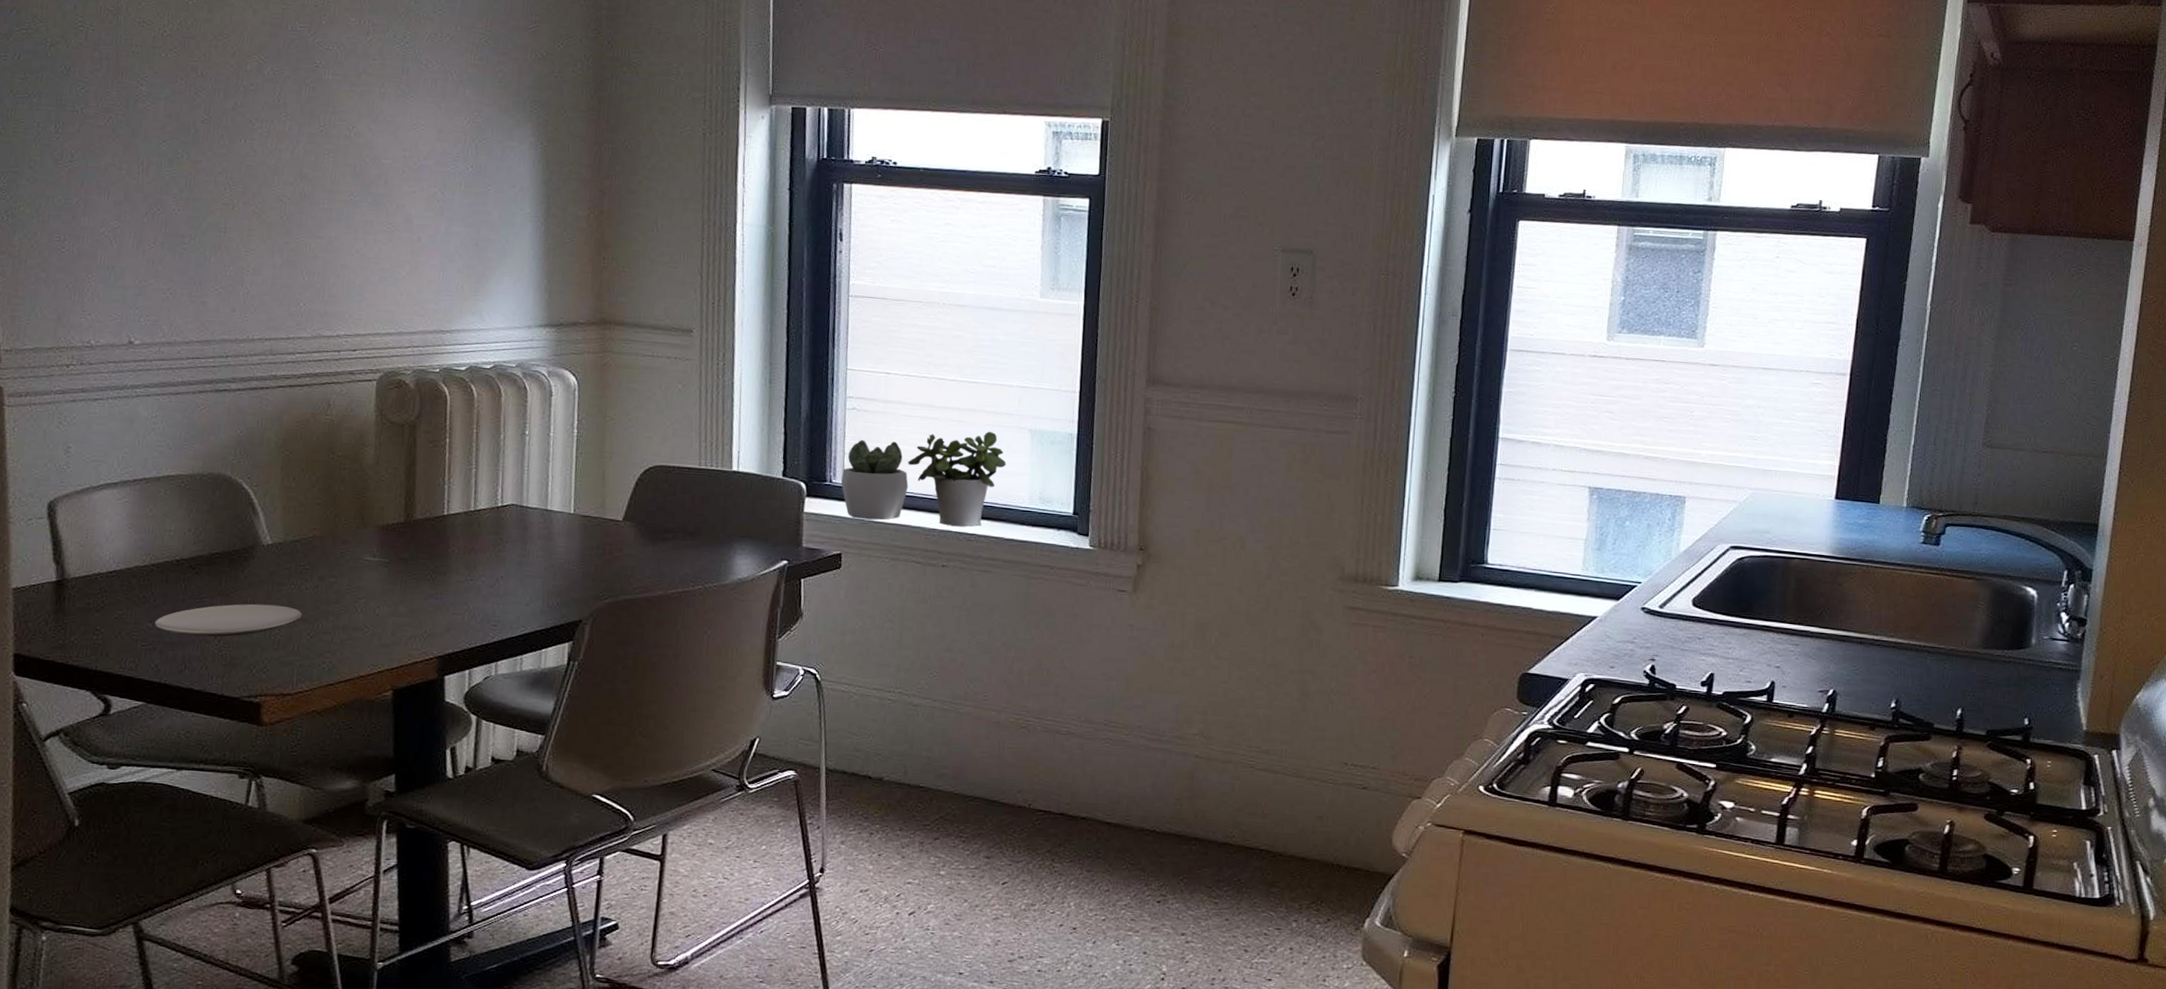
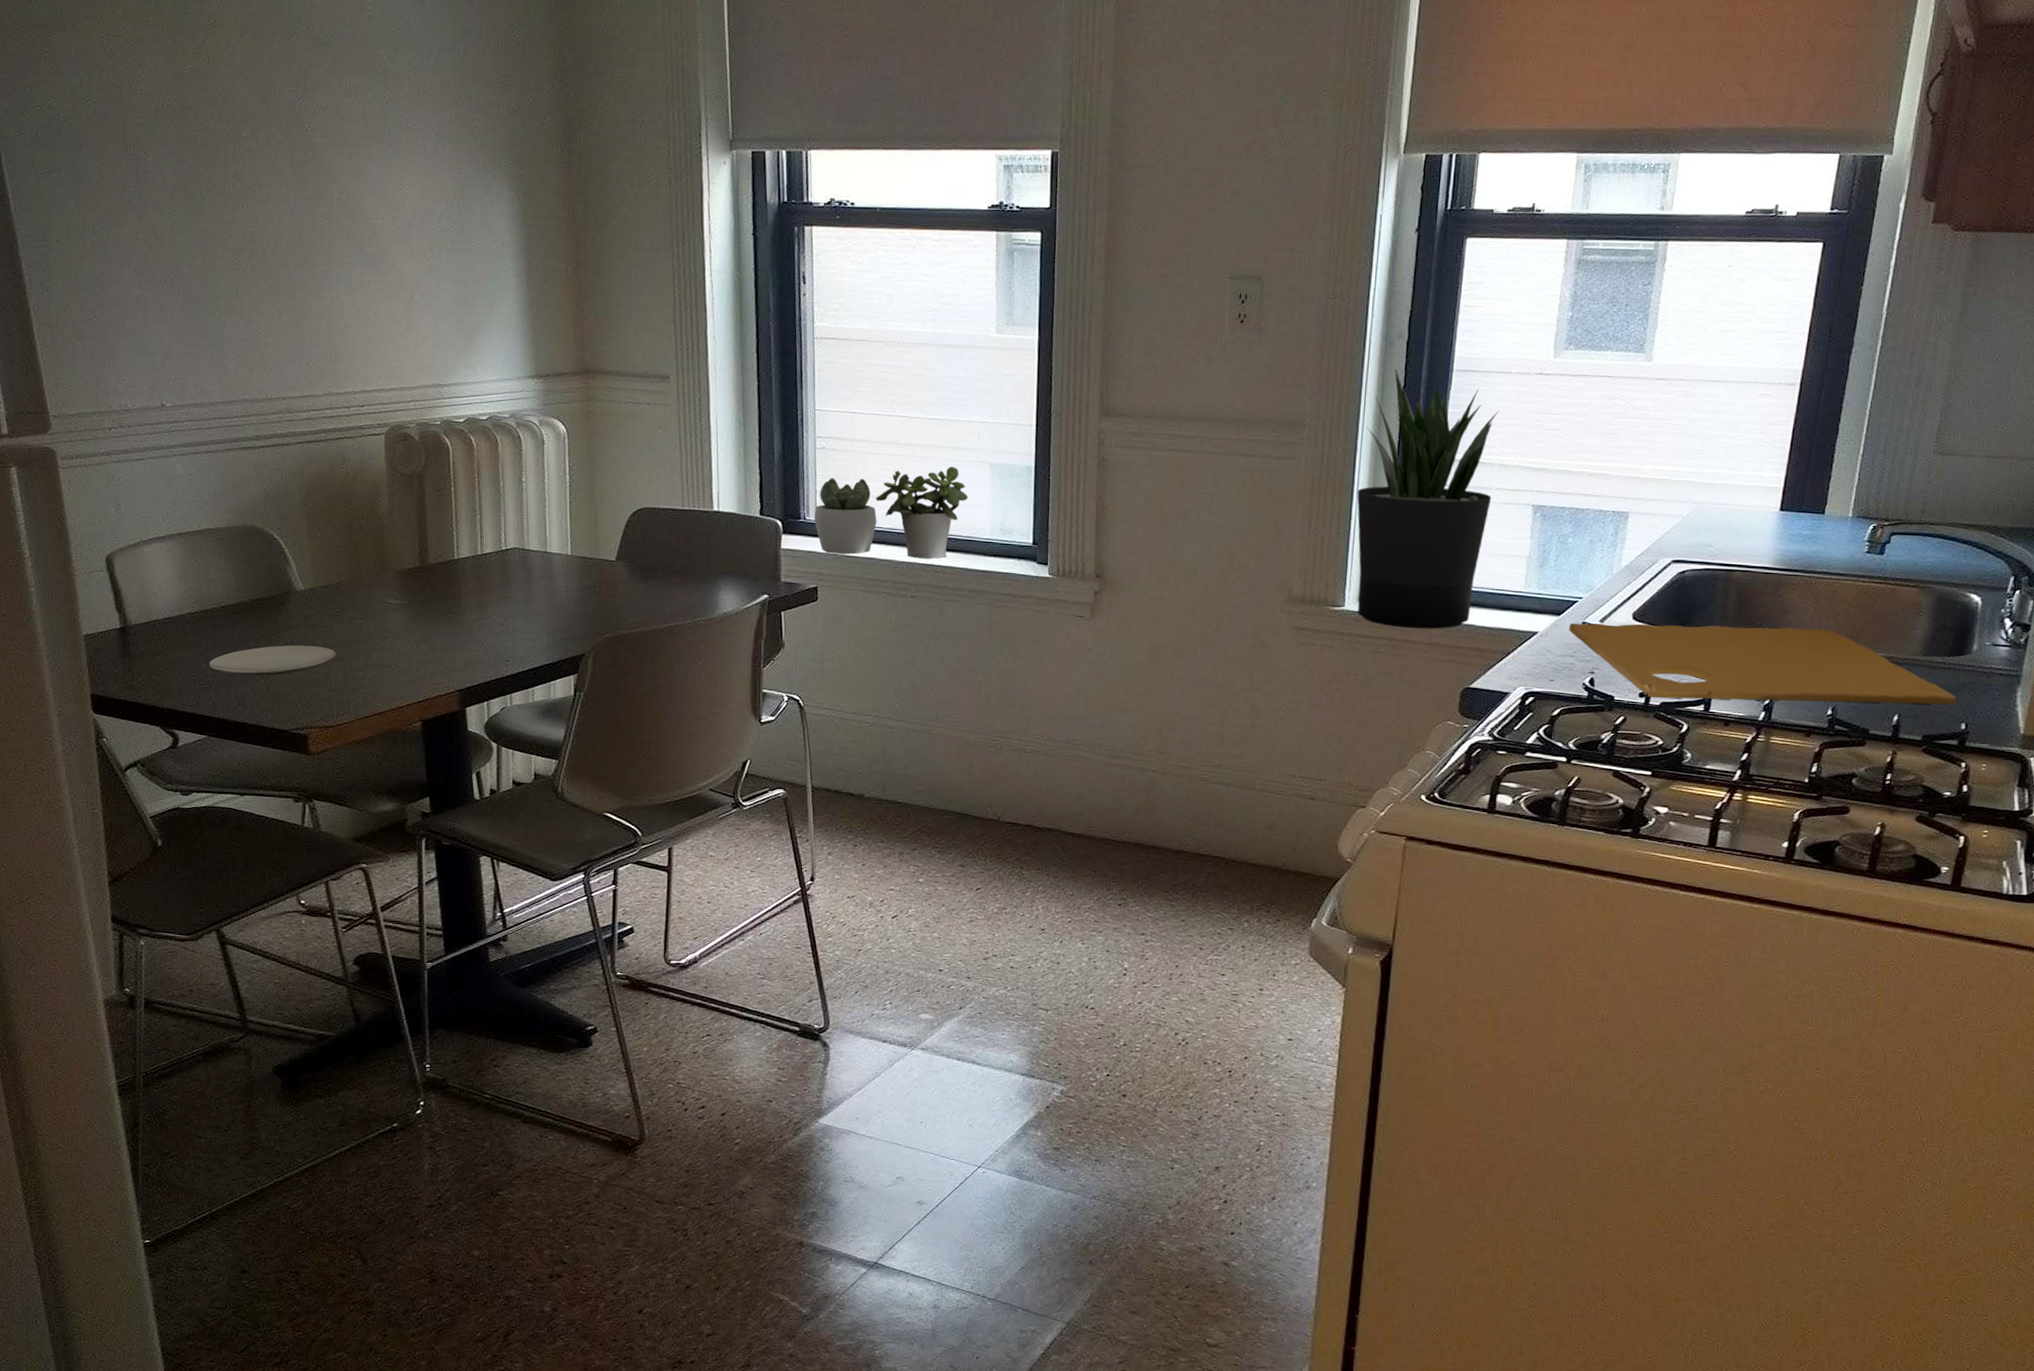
planter: none [1410,346,1554,612] -> present [1357,369,1500,630]
cutting board: none [1628,608,2018,700] -> present [1569,623,1957,705]

